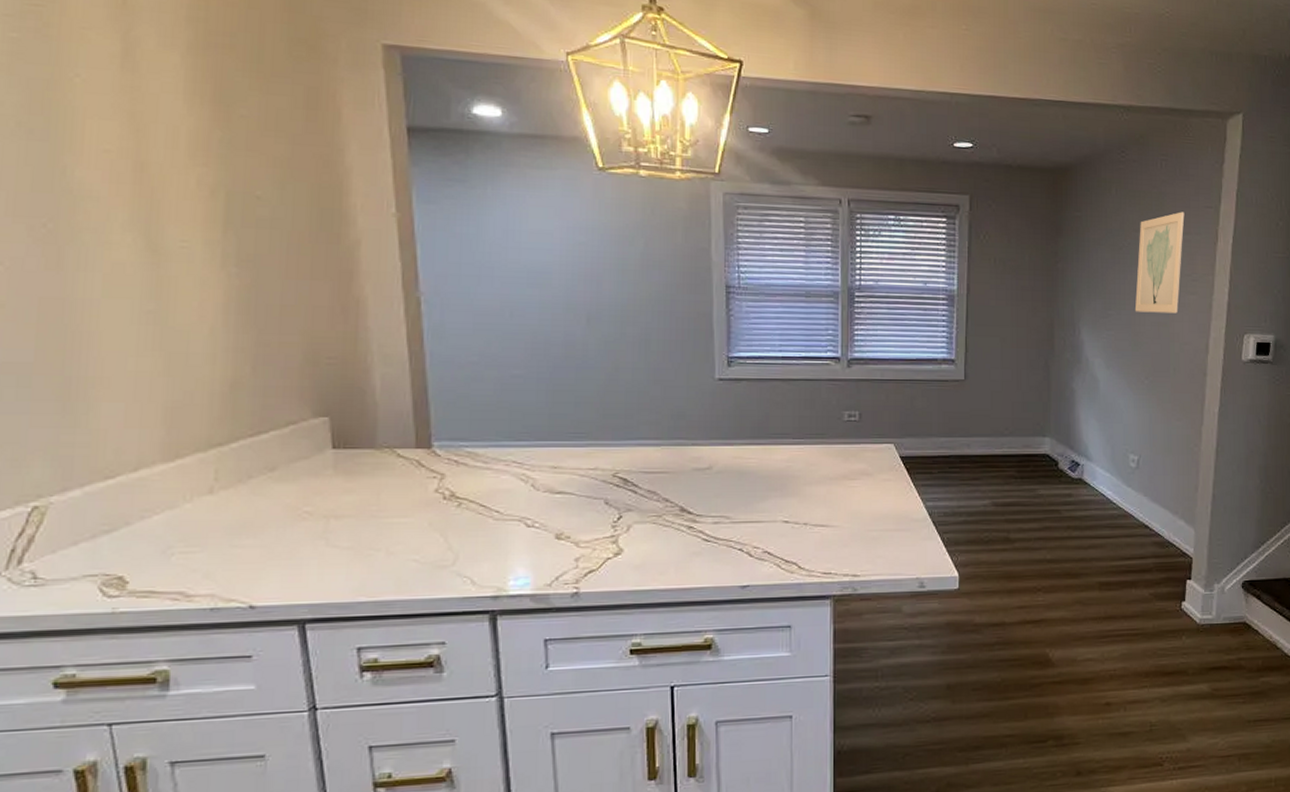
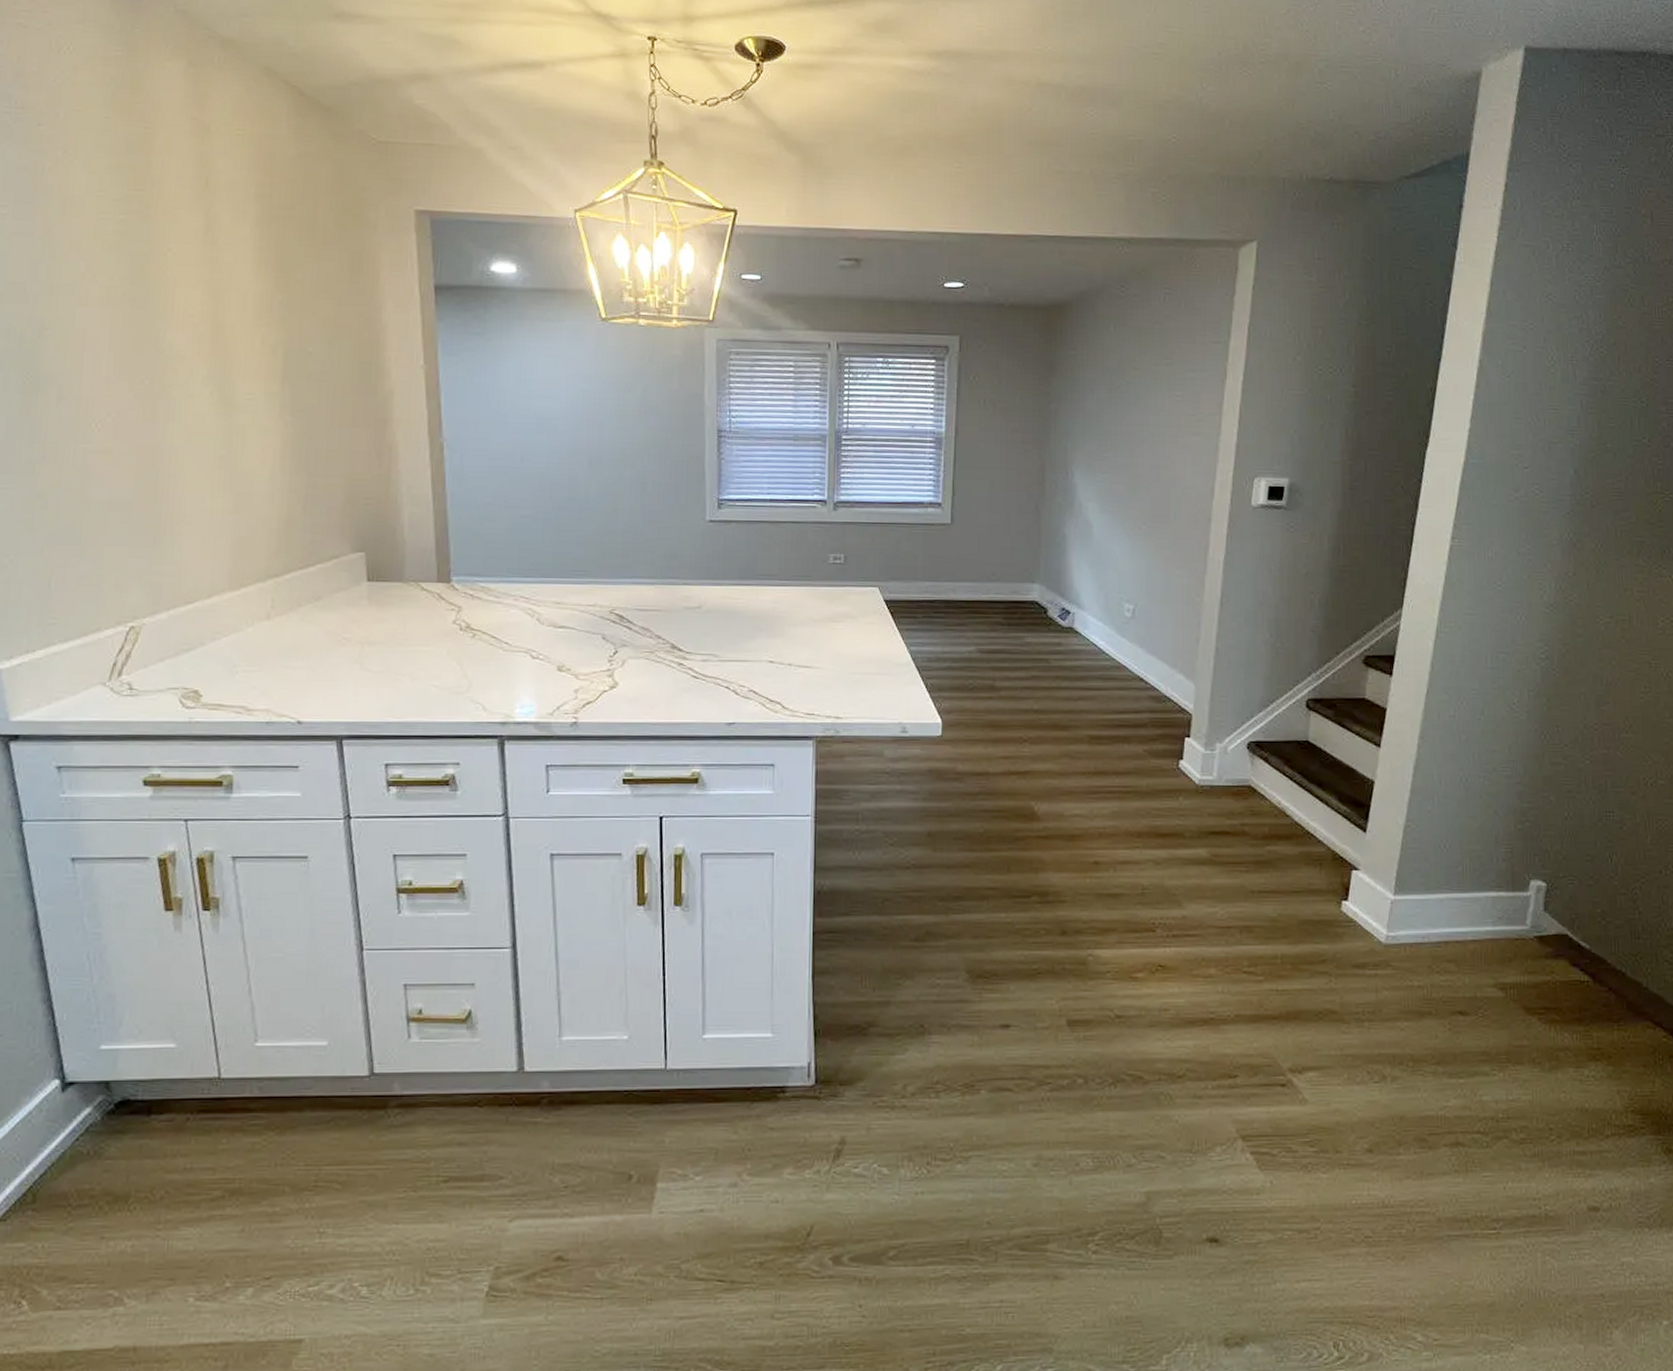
wall art: present [1134,211,1185,314] -> none [1132,348,1190,456]

